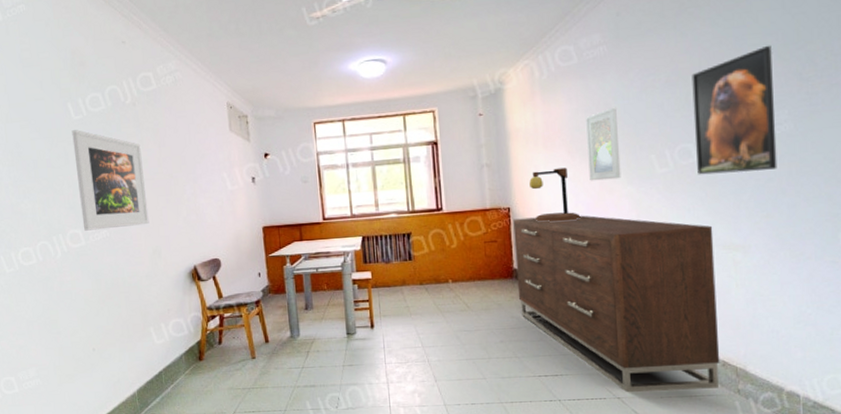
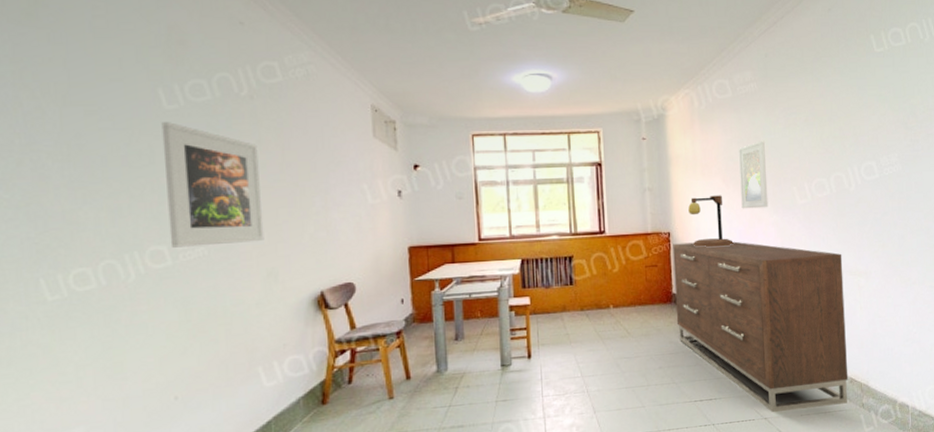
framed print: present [692,45,777,175] -> none [825,96,890,207]

